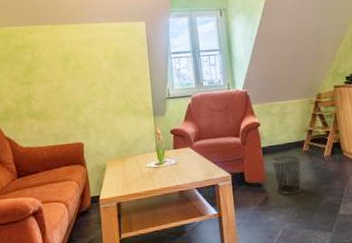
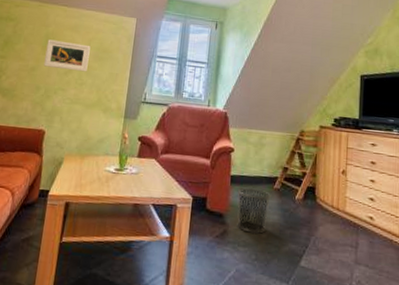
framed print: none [66,56,110,84] -> present [43,39,91,72]

